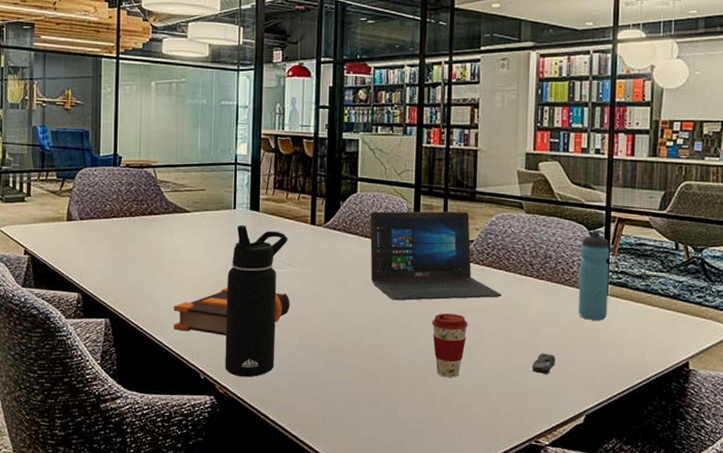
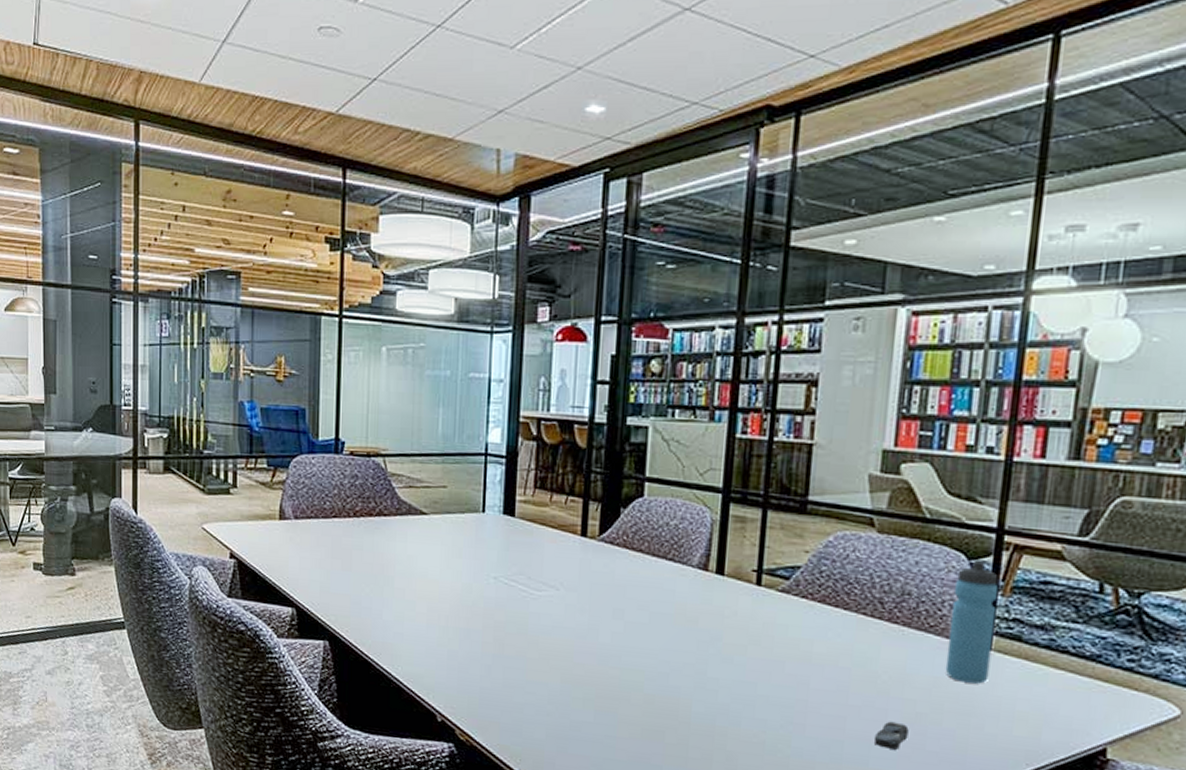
bible: present [173,288,290,336] -> none [405,611,551,671]
water bottle: present [225,225,289,378] -> none [467,532,551,724]
laptop: present [370,211,502,301] -> none [657,522,838,644]
coffee cup: present [432,313,468,378] -> none [737,660,788,745]

